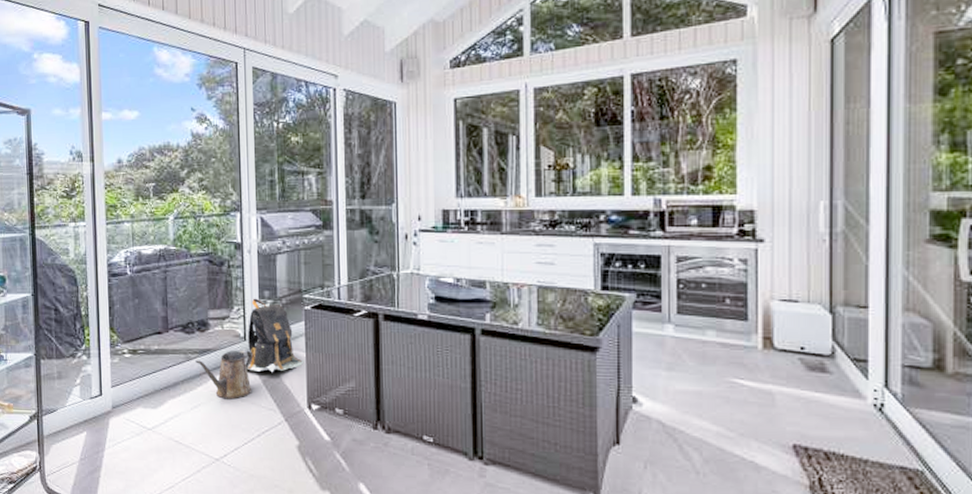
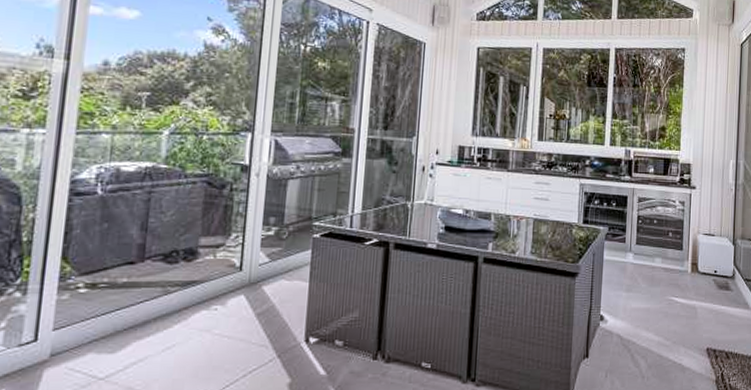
watering can: present [195,350,253,400] -> none [175,281,248,337]
backpack: present [245,298,306,373] -> none [237,224,308,306]

